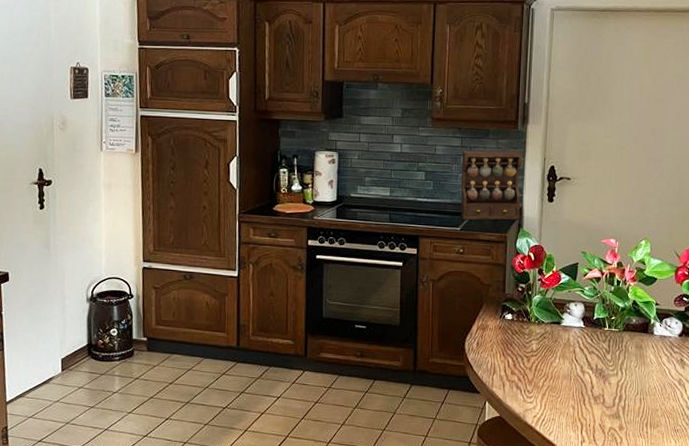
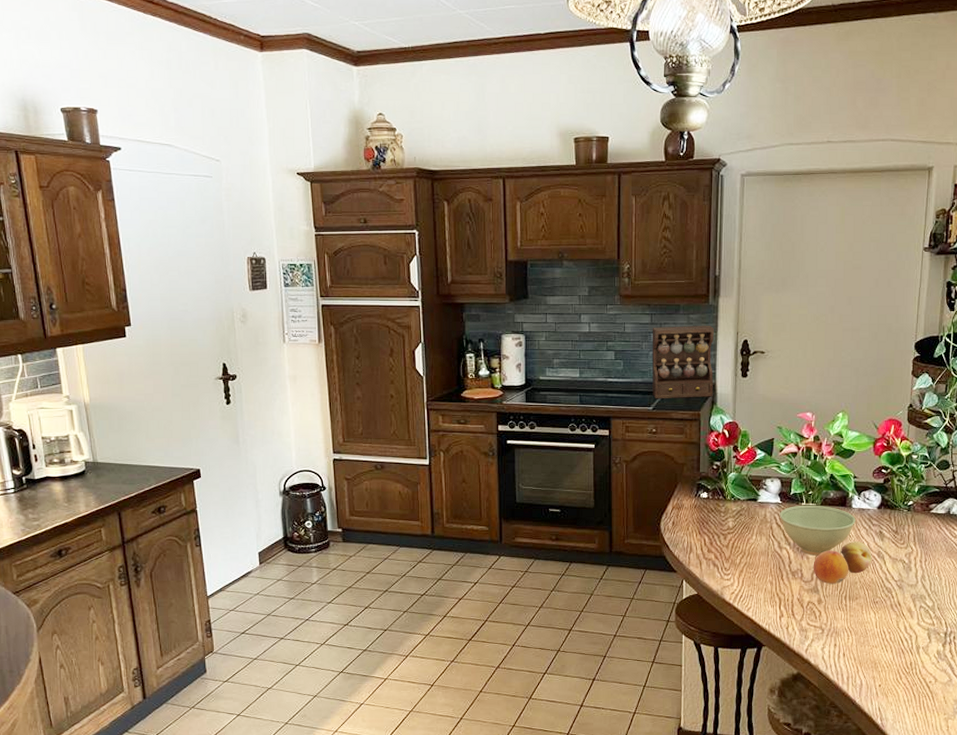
bowl: none [582,330,657,381] -> present [779,505,856,556]
fruit: none [614,376,651,411] -> present [813,550,849,585]
fruit: none [643,368,673,401] -> present [841,541,872,574]

